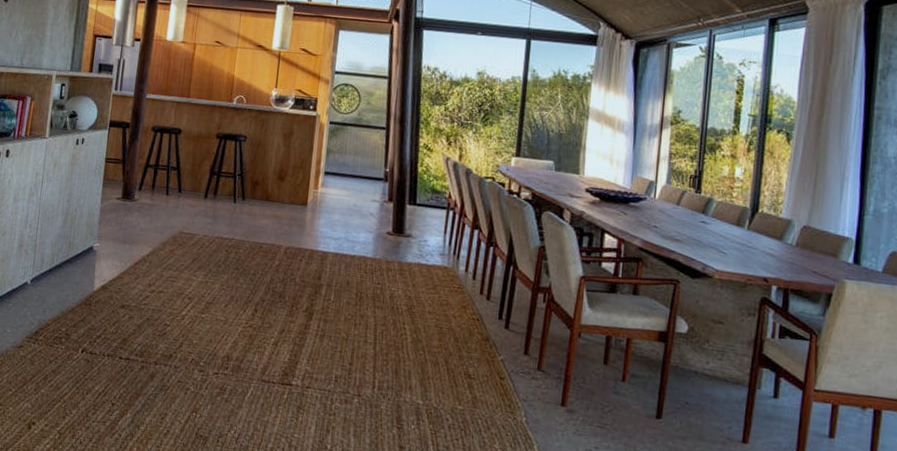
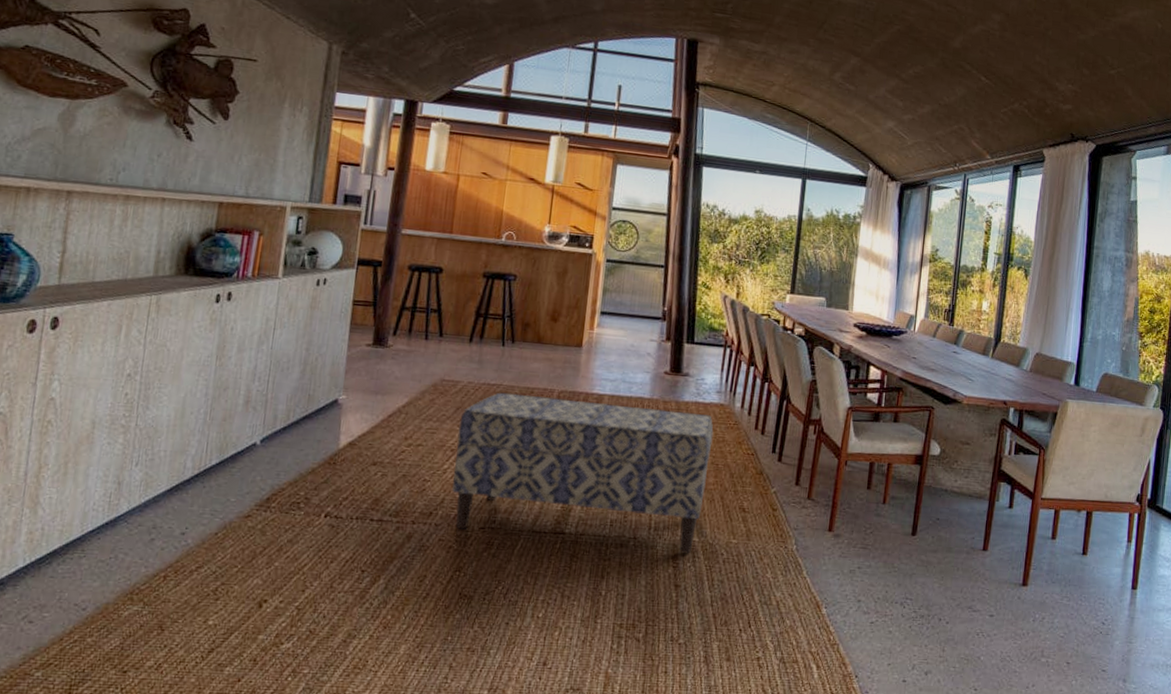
bench: none [189,246,437,416] -> present [452,392,714,554]

